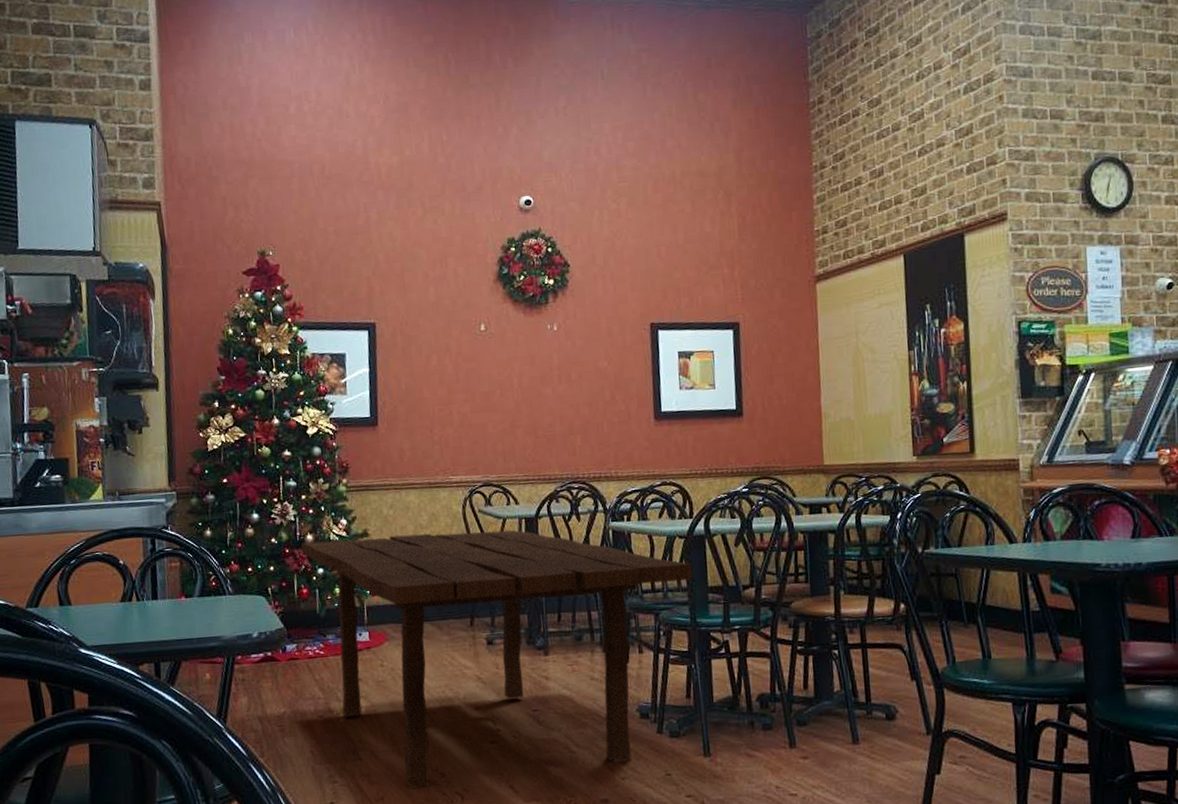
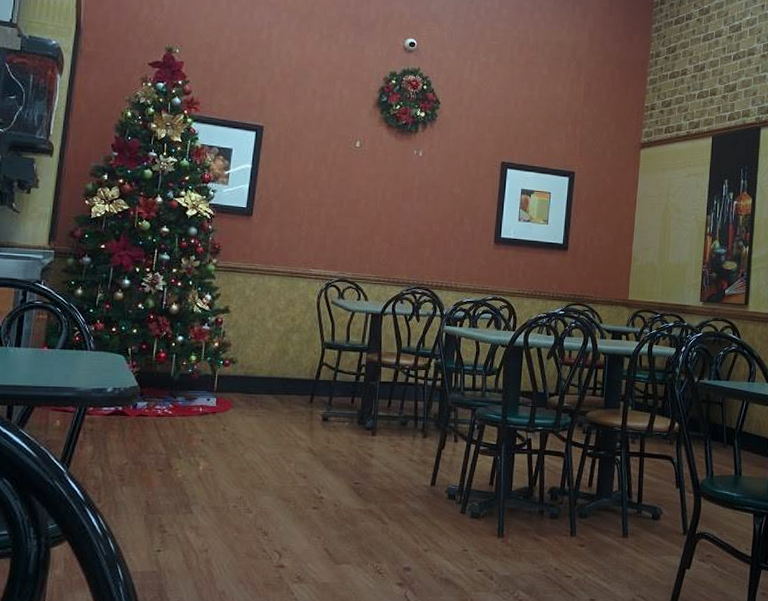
dining table: present [301,529,693,789] -> none [165,312,510,544]

